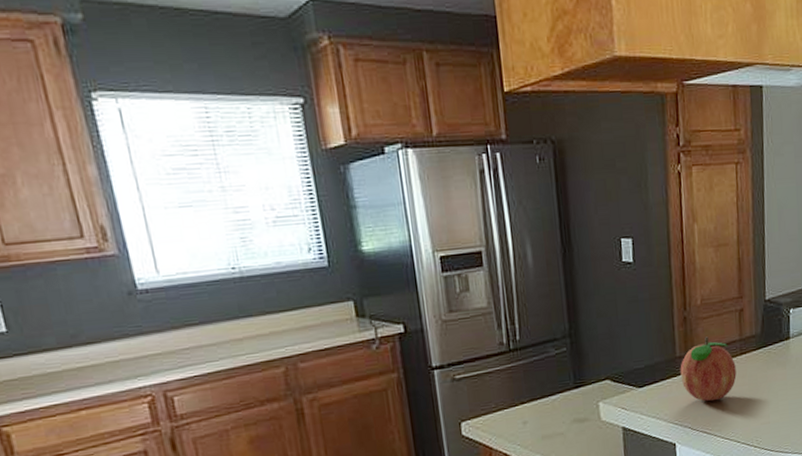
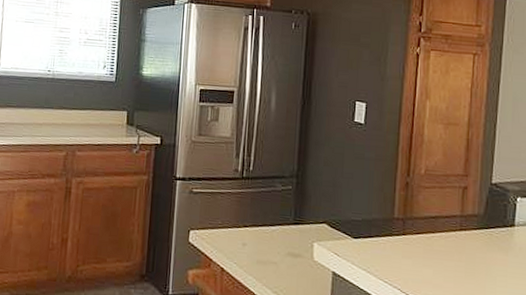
fruit: present [680,336,737,401] -> none [396,205,454,270]

